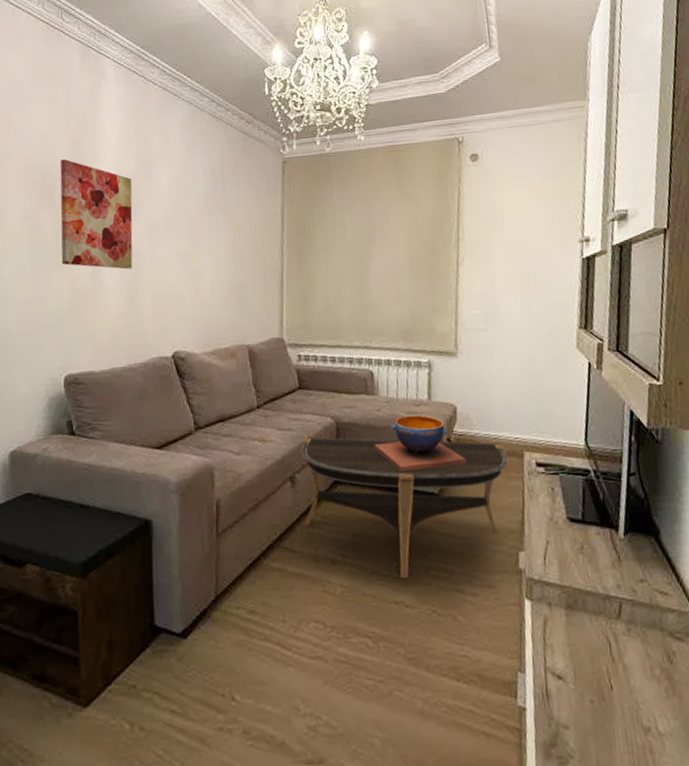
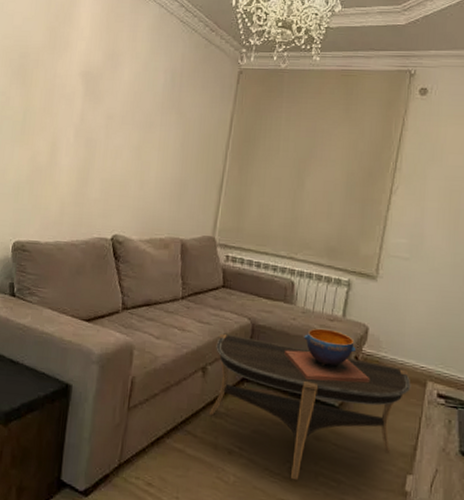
wall art: present [60,159,133,270] -> none [24,44,99,153]

